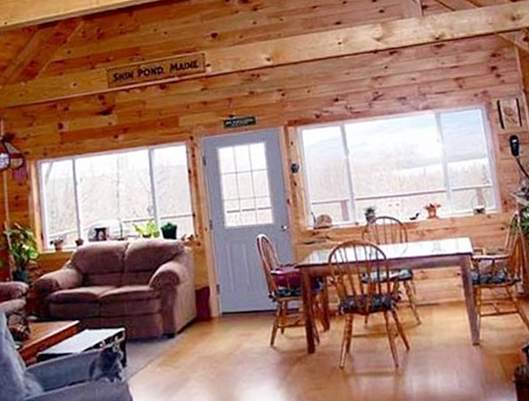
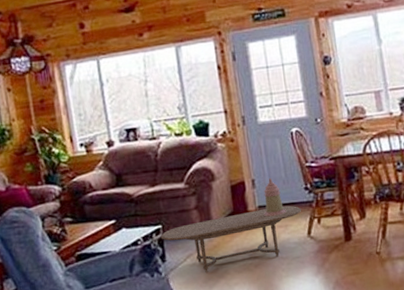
coffee table: none [122,313,266,380] -> present [160,205,302,272]
decorative container: none [227,284,250,324] -> present [263,178,286,217]

